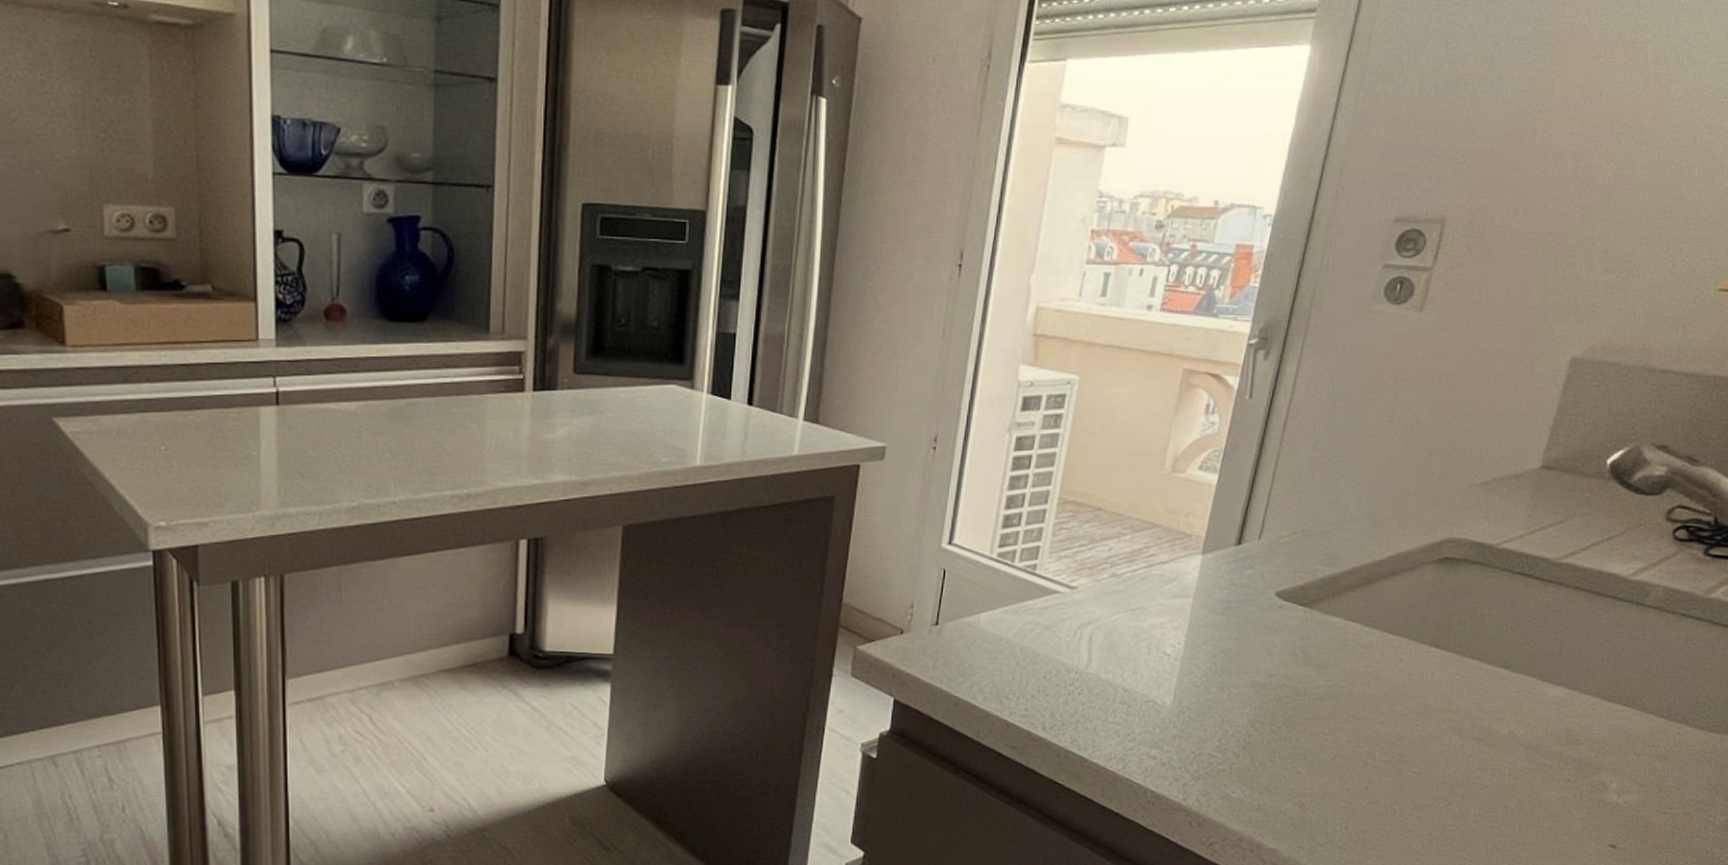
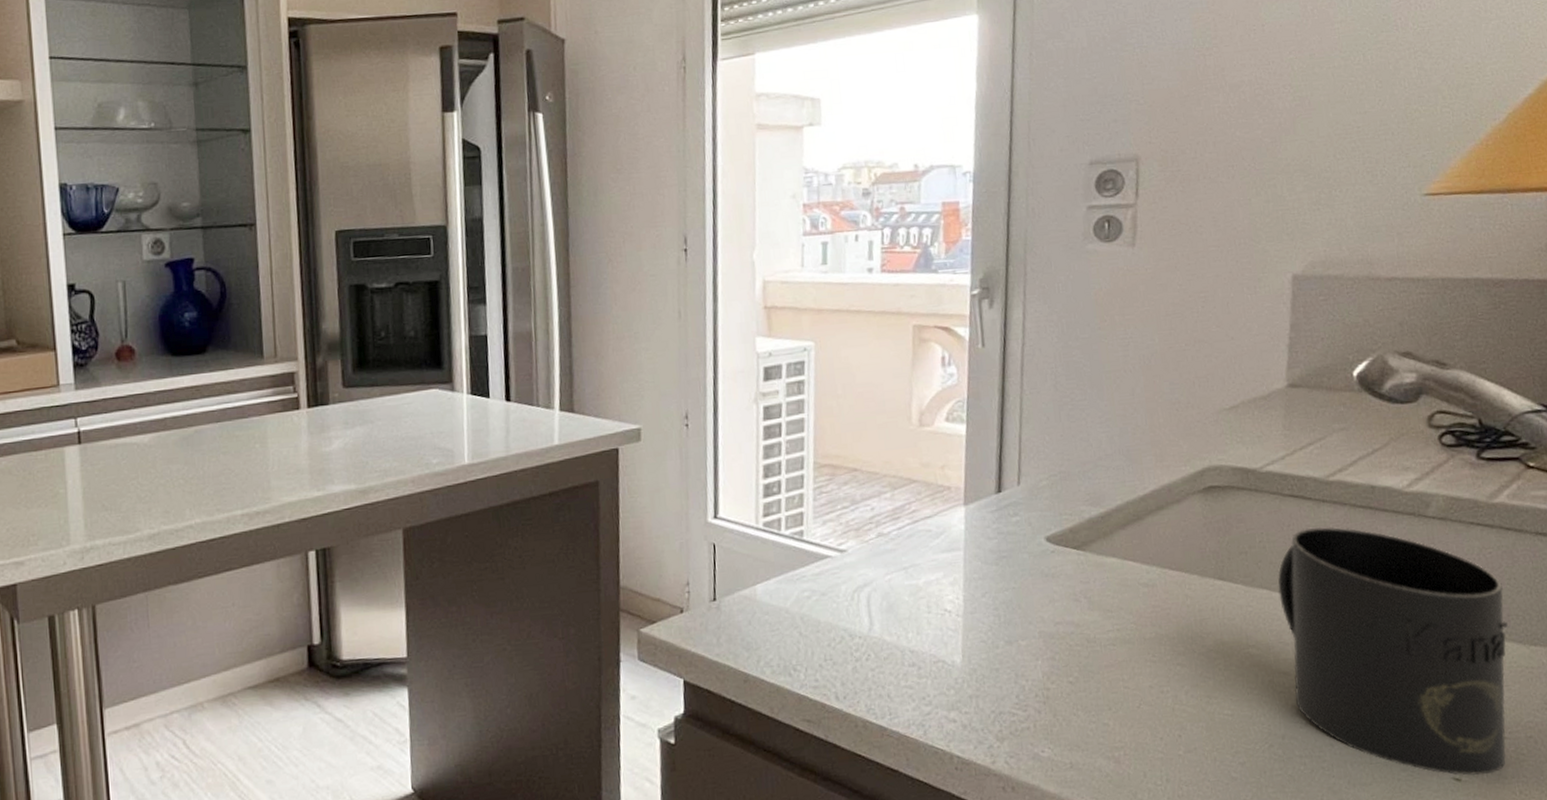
mug: none [1481,605,1698,844] -> present [1278,526,1508,776]

